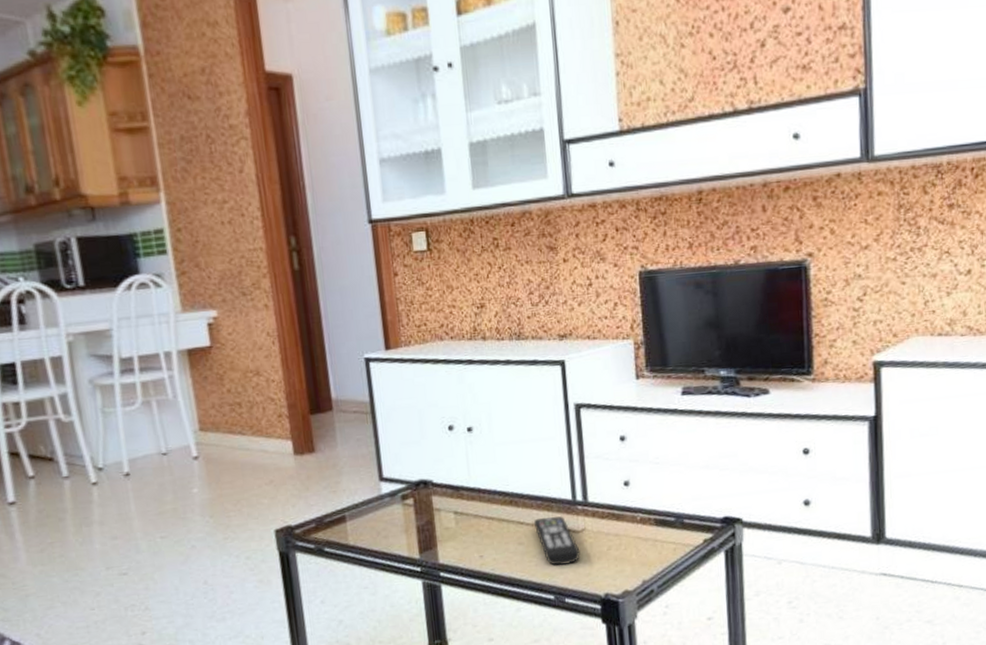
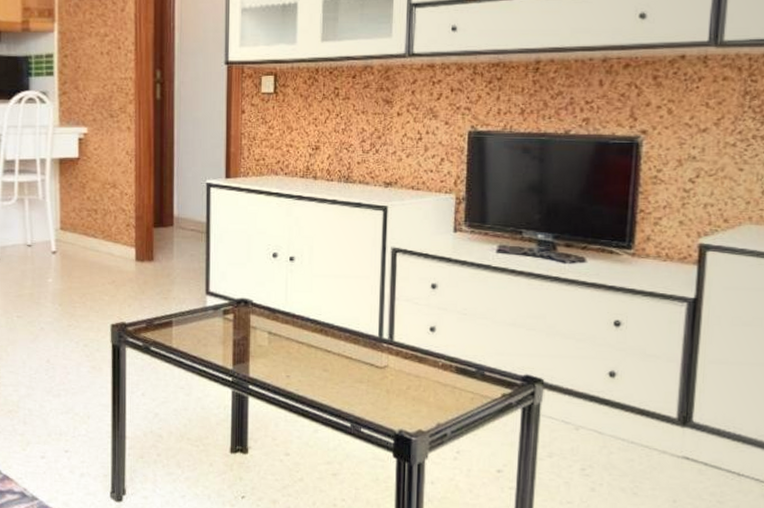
remote control: present [533,515,581,566] -> none [339,350,380,397]

